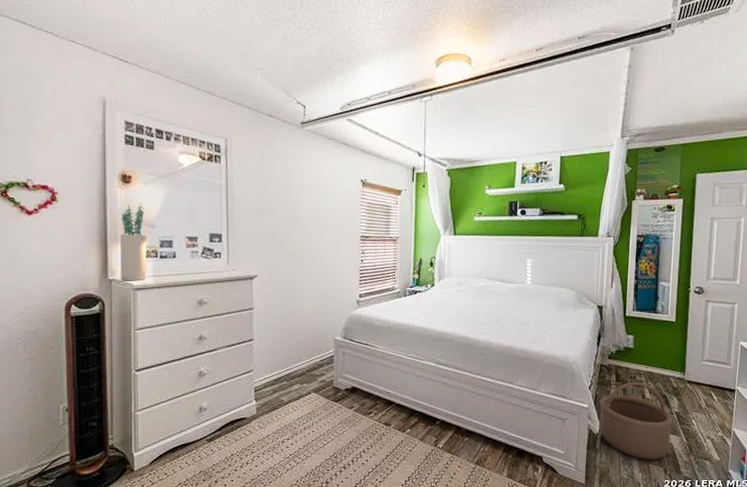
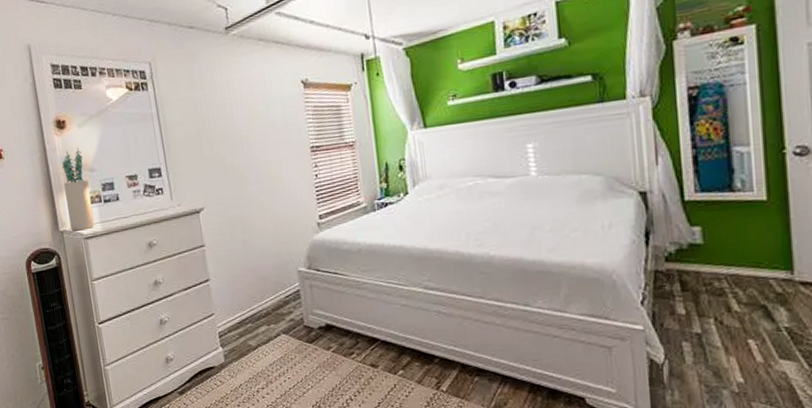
basket: present [599,382,673,459] -> none [659,289,783,396]

